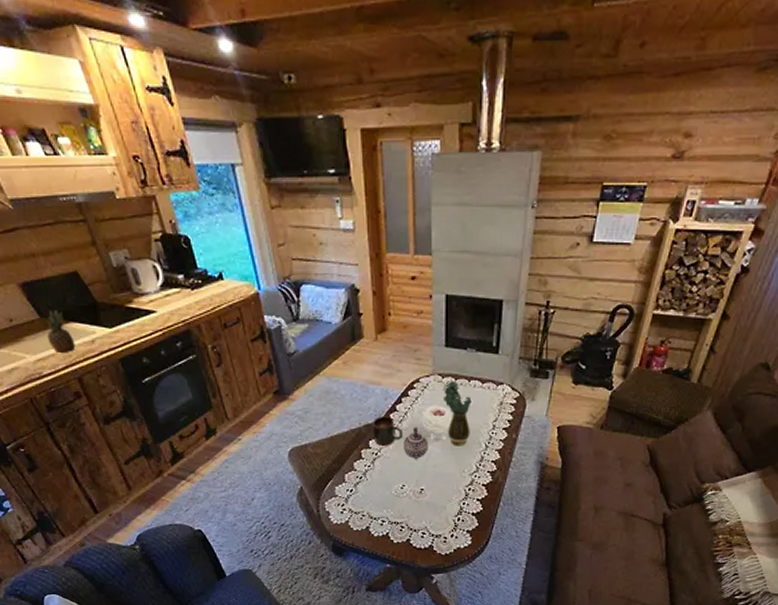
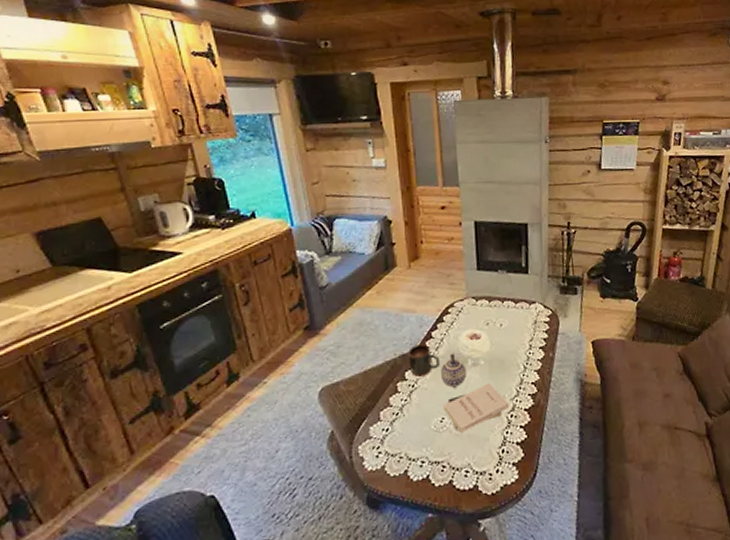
fruit: present [46,310,76,354] -> none [57,258,88,303]
books: none [404,458,468,500] -> present [443,384,510,434]
vase: present [442,378,472,446] -> none [476,300,508,370]

